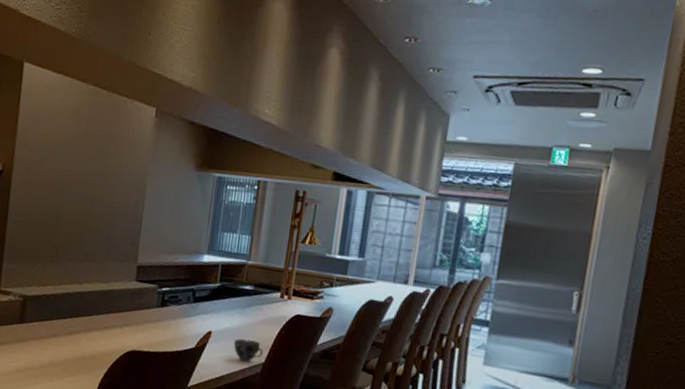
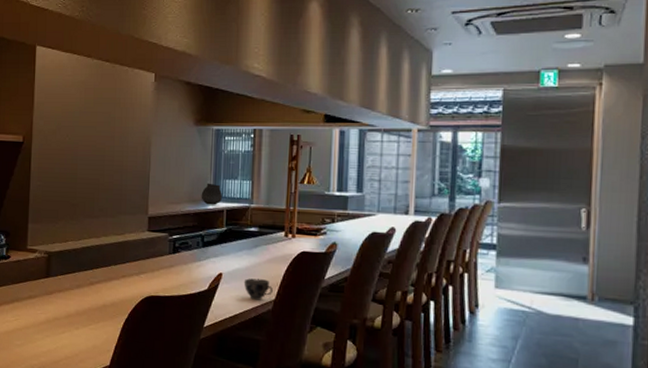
ceramic pot: none [195,234,219,259] -> present [201,183,222,205]

